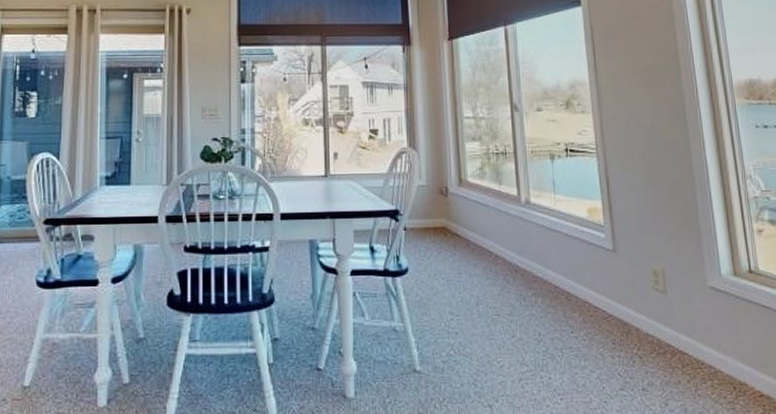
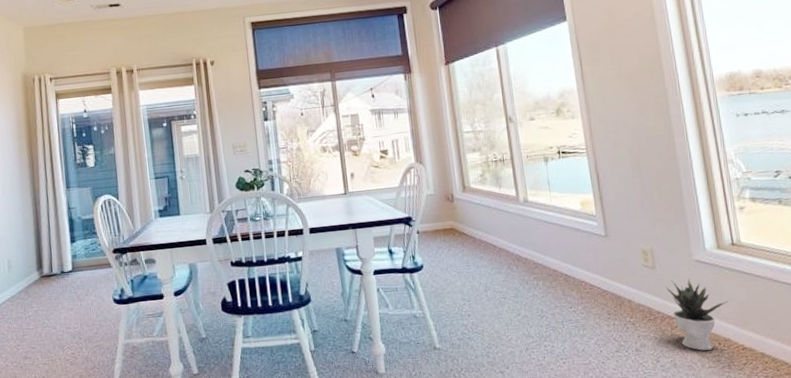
potted plant: none [676,307,745,395] -> present [665,278,728,351]

